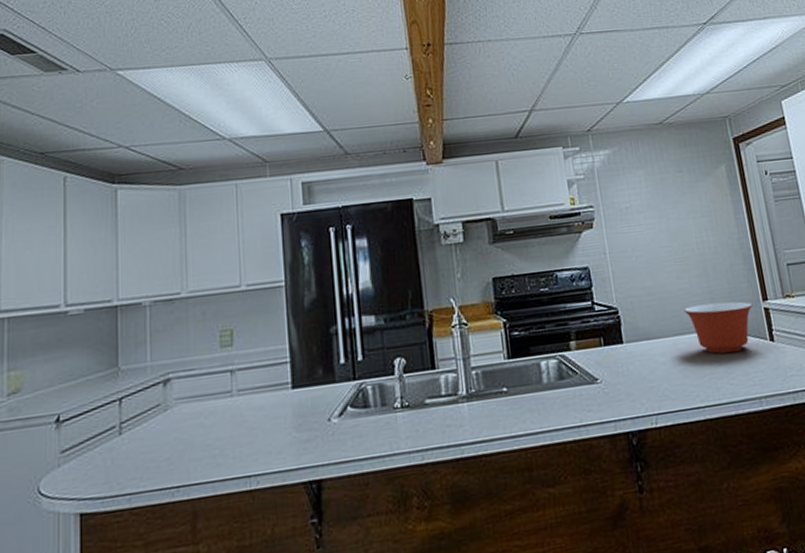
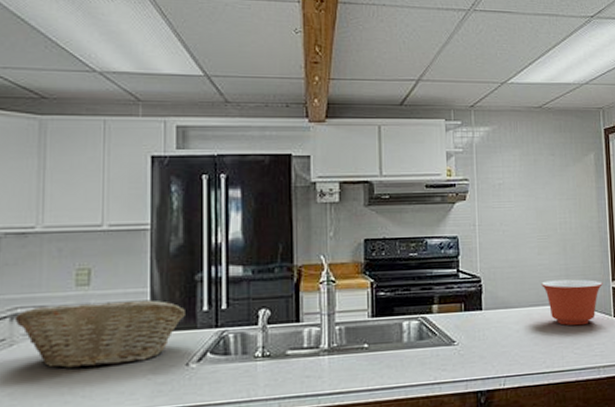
fruit basket: none [166,356,324,430] -> present [14,300,185,368]

